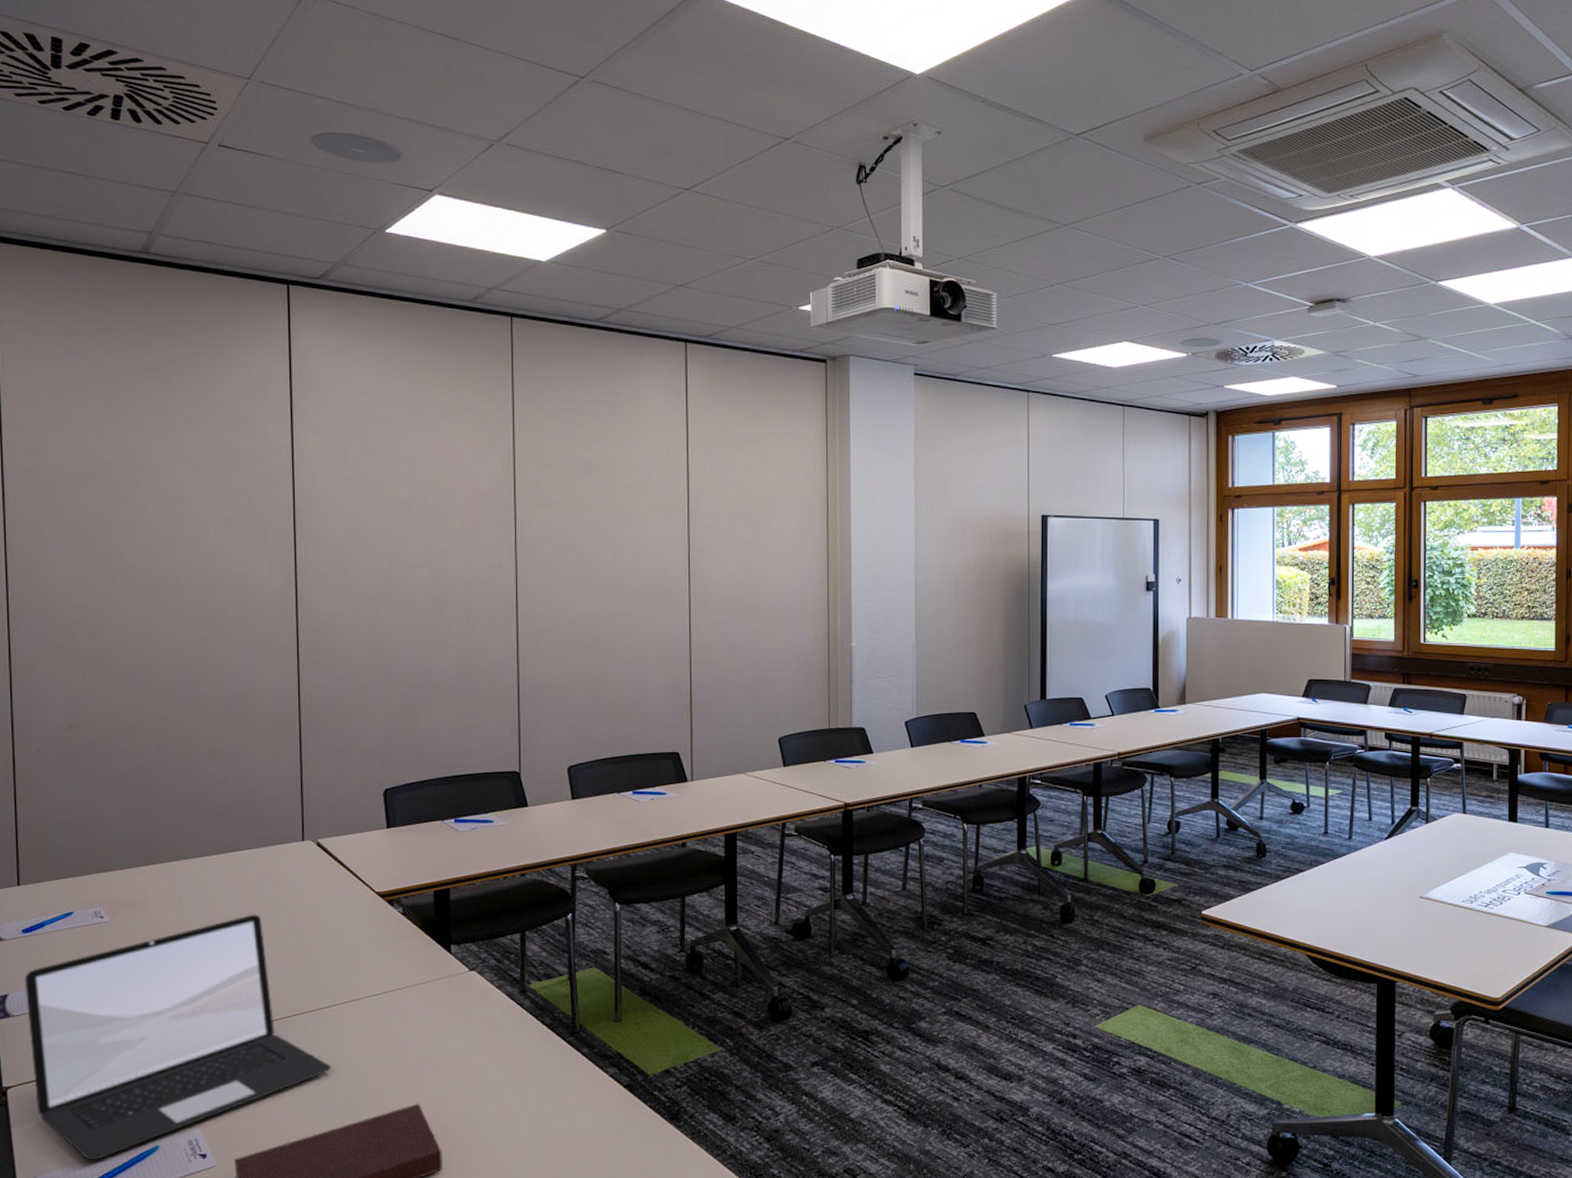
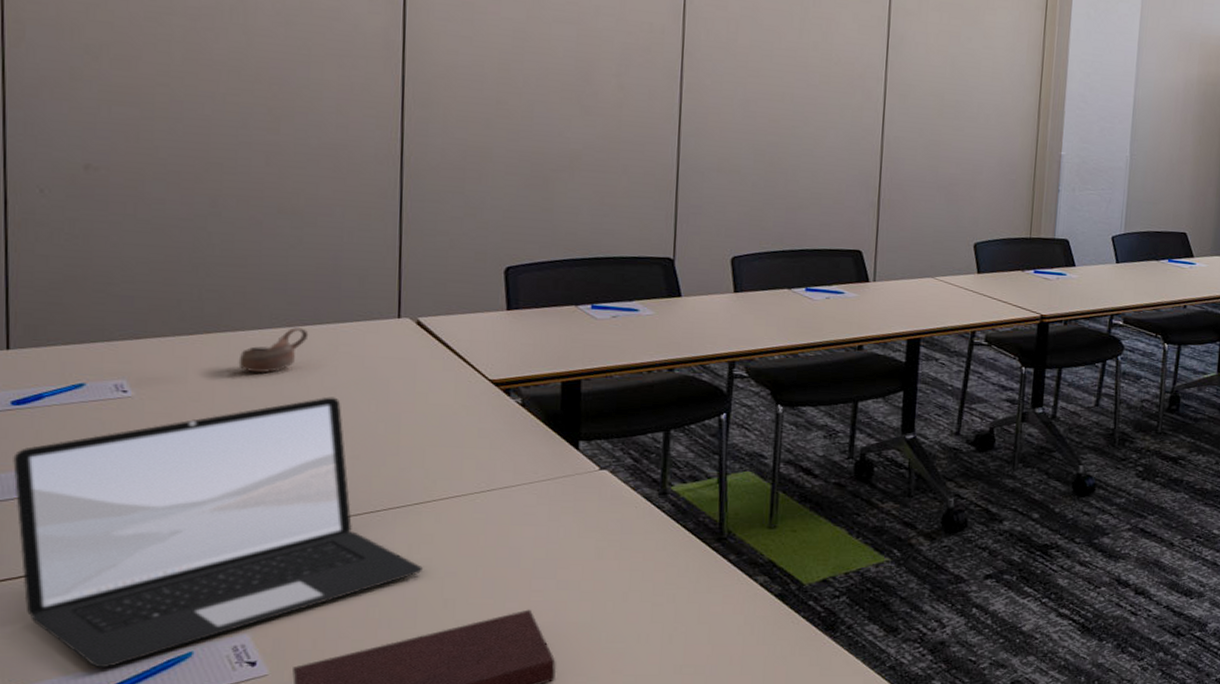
cup: none [184,854,235,896] -> present [238,327,309,373]

